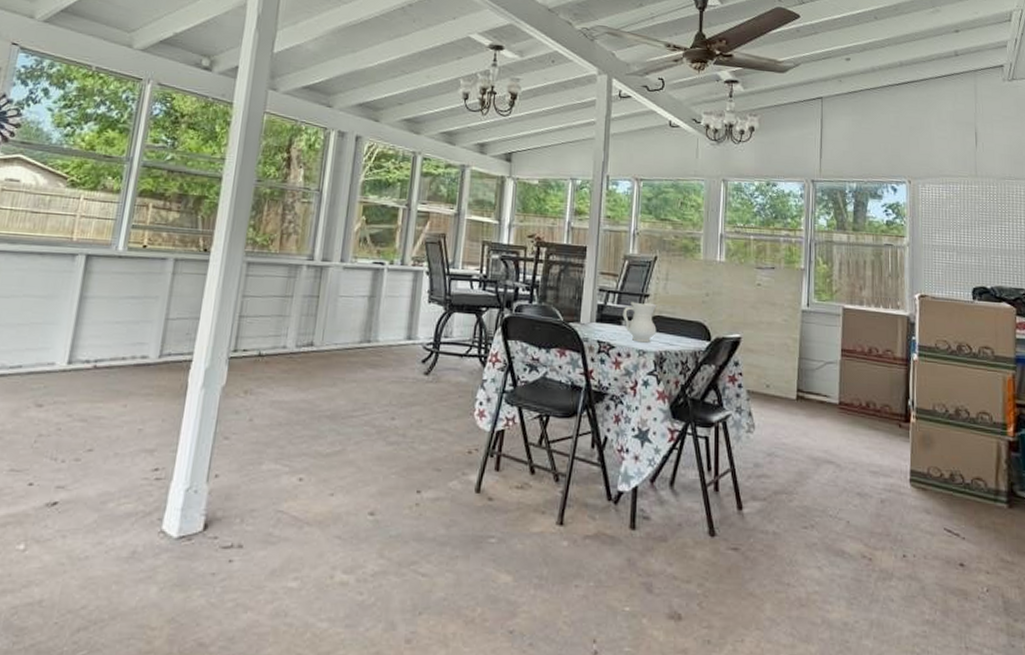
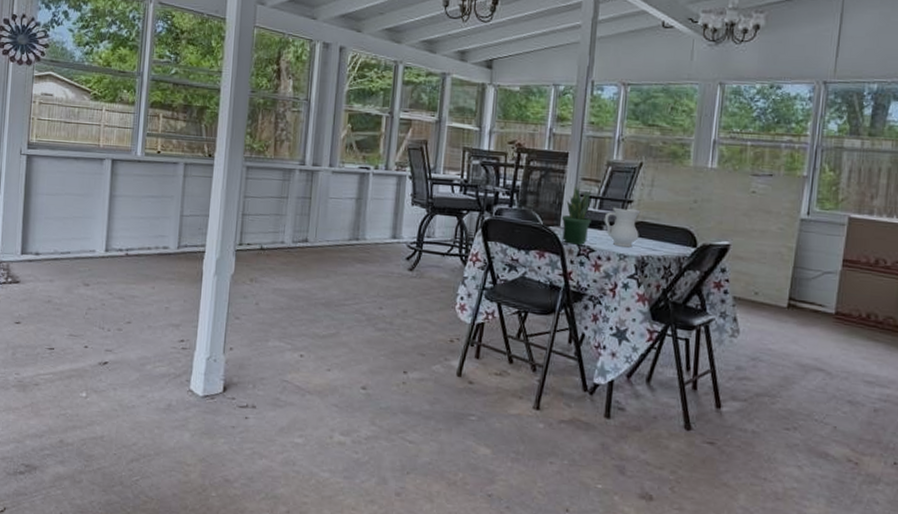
planter: none [582,281,610,342] -> present [562,186,592,245]

